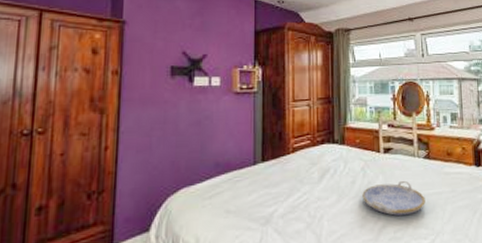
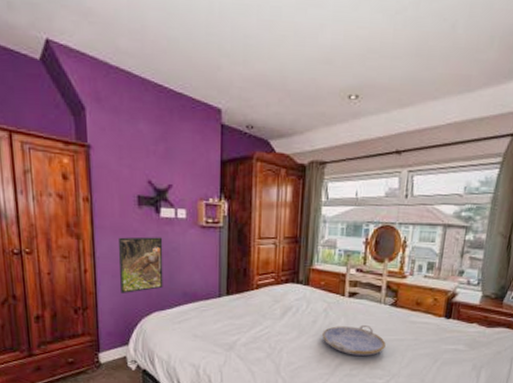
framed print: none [144,106,195,170] -> present [117,236,163,293]

